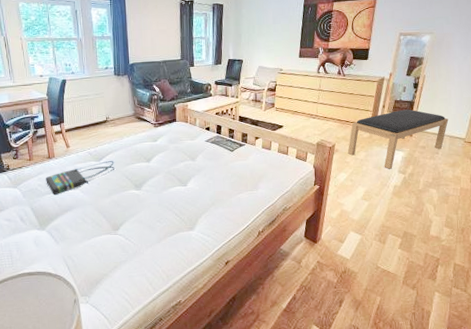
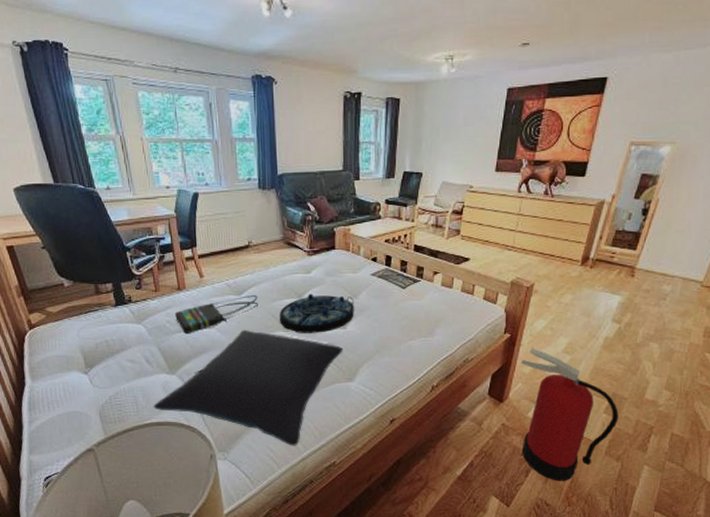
pillow: none [25,190,185,289] -> present [153,330,343,446]
serving tray: none [132,158,193,191] -> present [280,293,354,333]
fire extinguisher: none [329,196,411,309] -> present [520,348,619,481]
bench: present [347,109,449,169] -> none [549,242,684,317]

